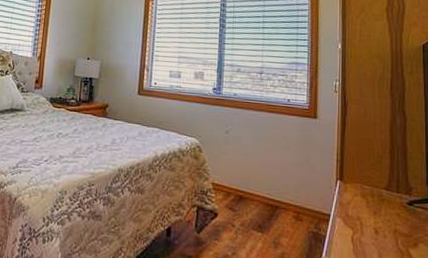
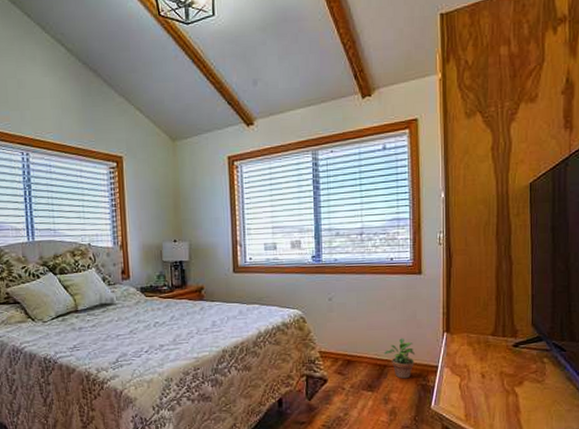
potted plant: none [276,180,308,224] -> present [383,338,416,379]

